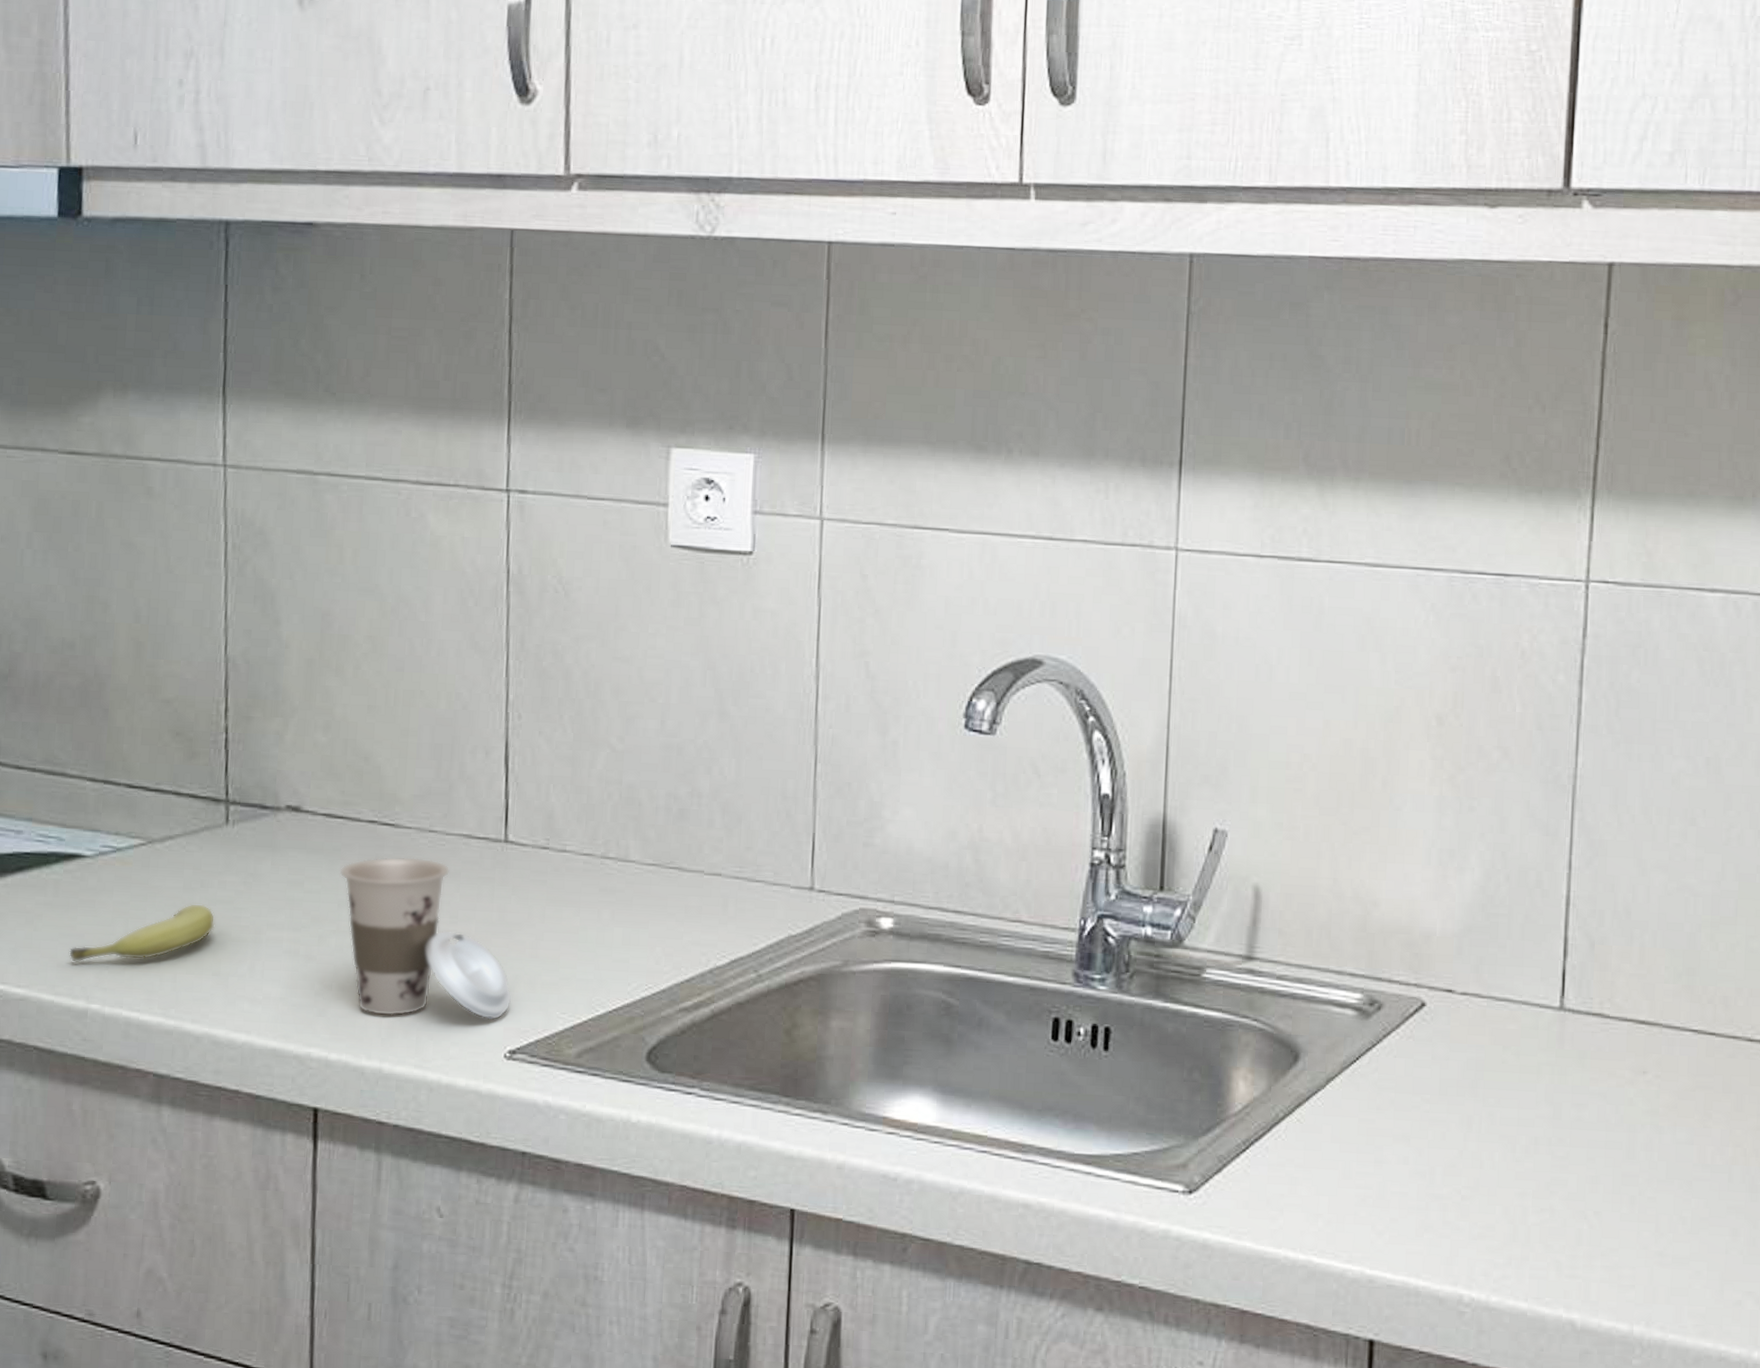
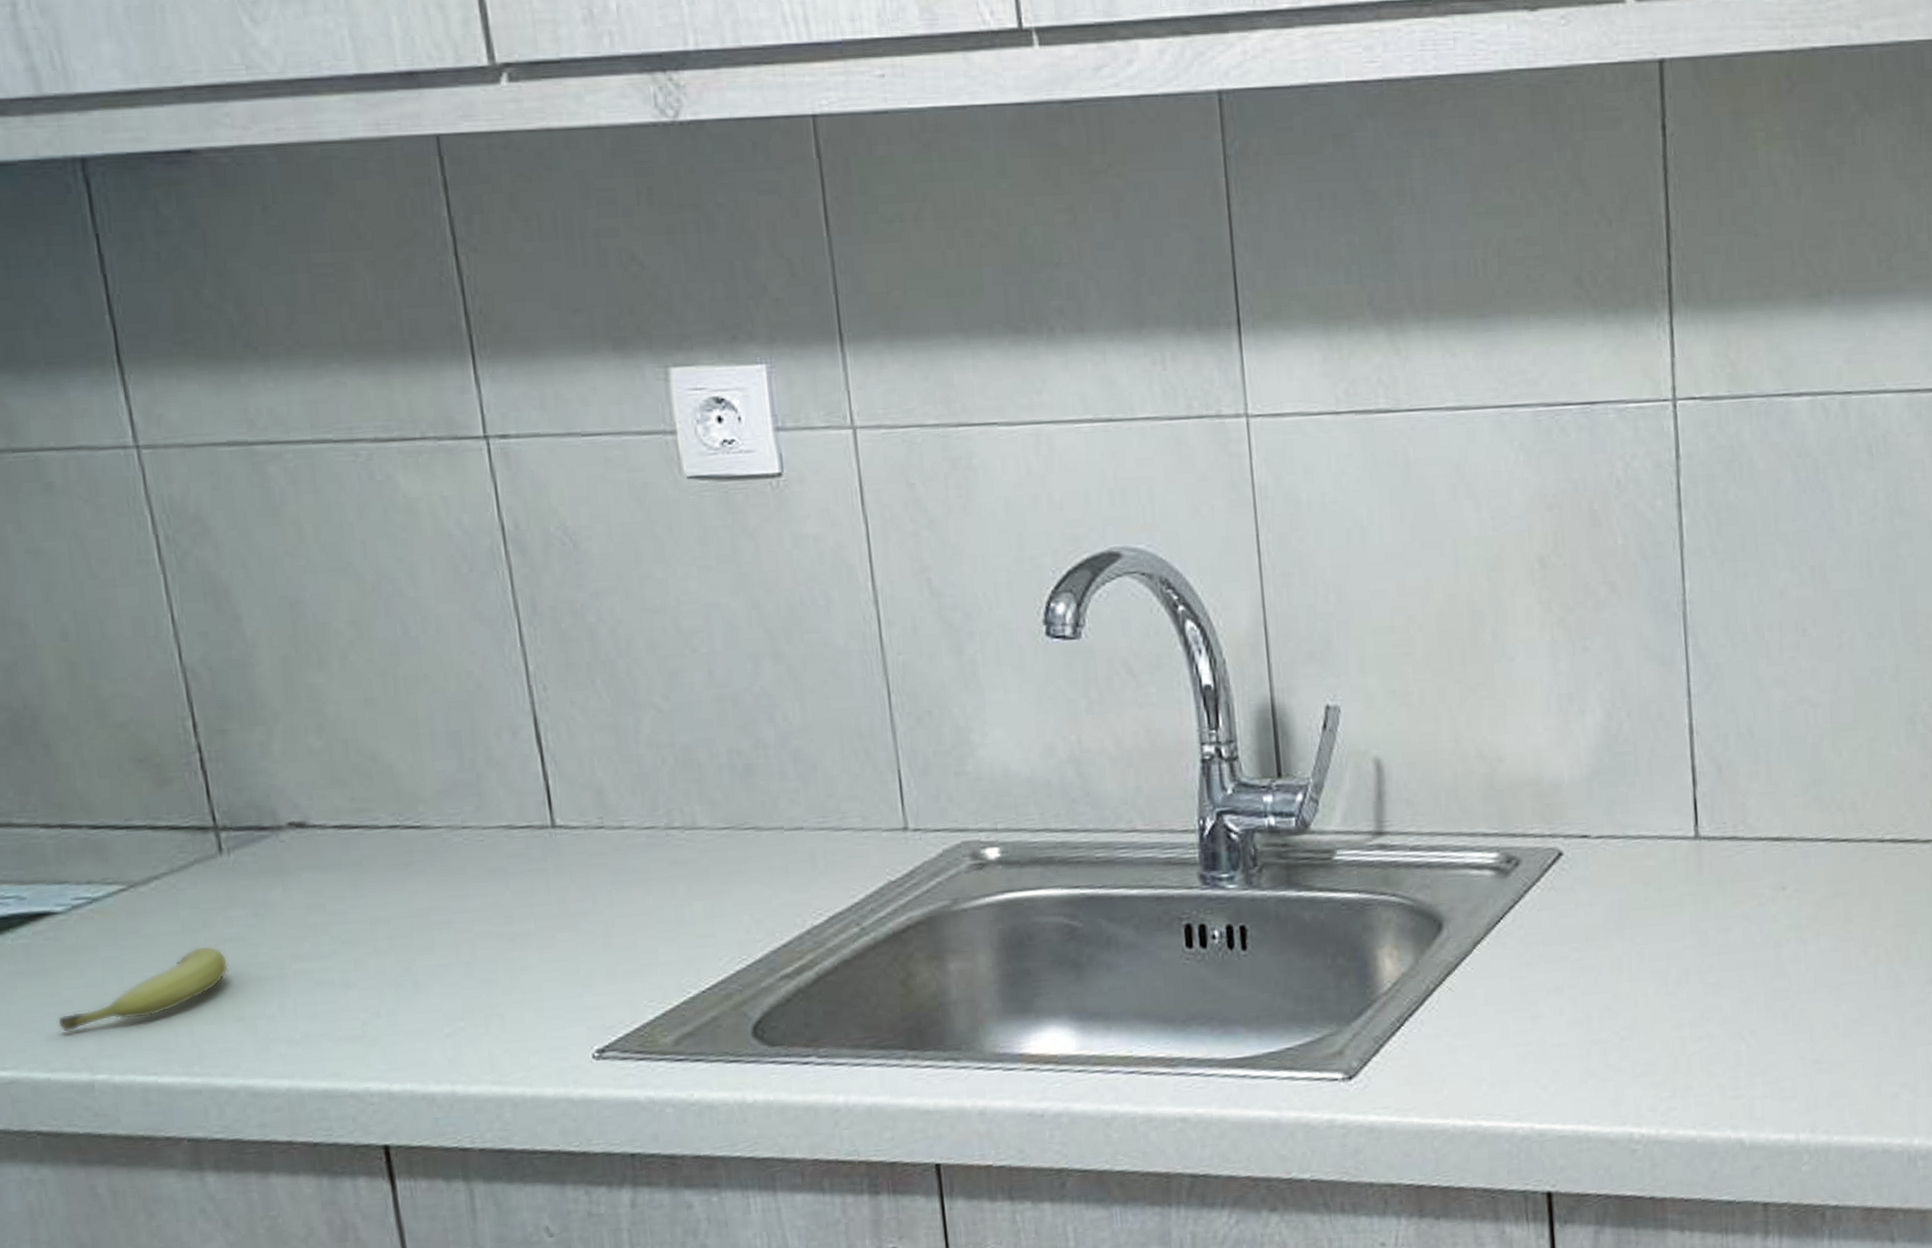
cup: present [340,856,512,1020] -> none [365,858,591,1036]

